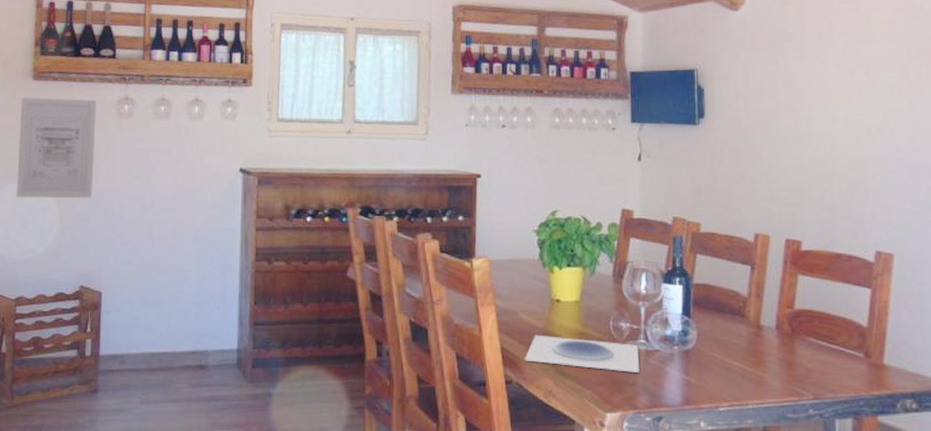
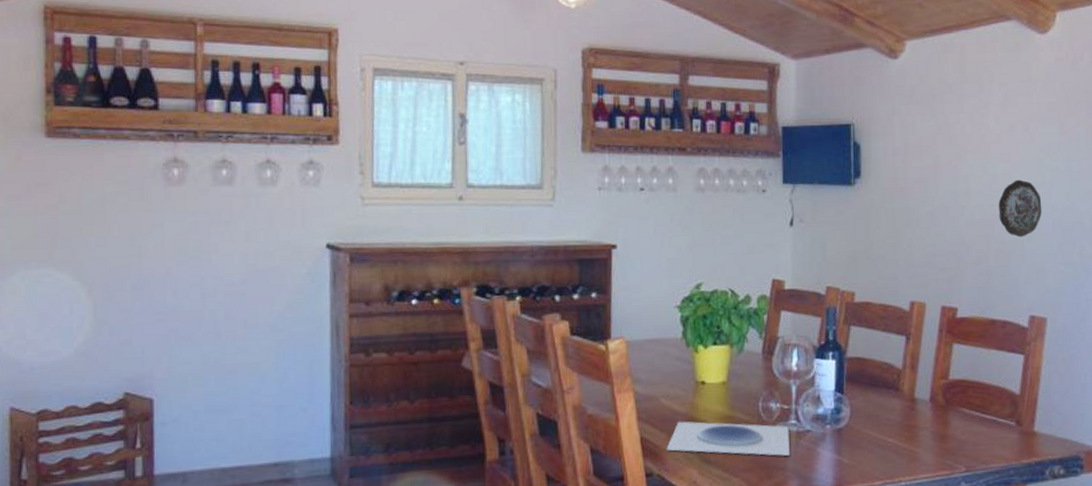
wall art: present [16,97,96,199] -> none [30,160,136,288]
decorative plate: none [840,121,886,176] -> present [998,179,1042,238]

